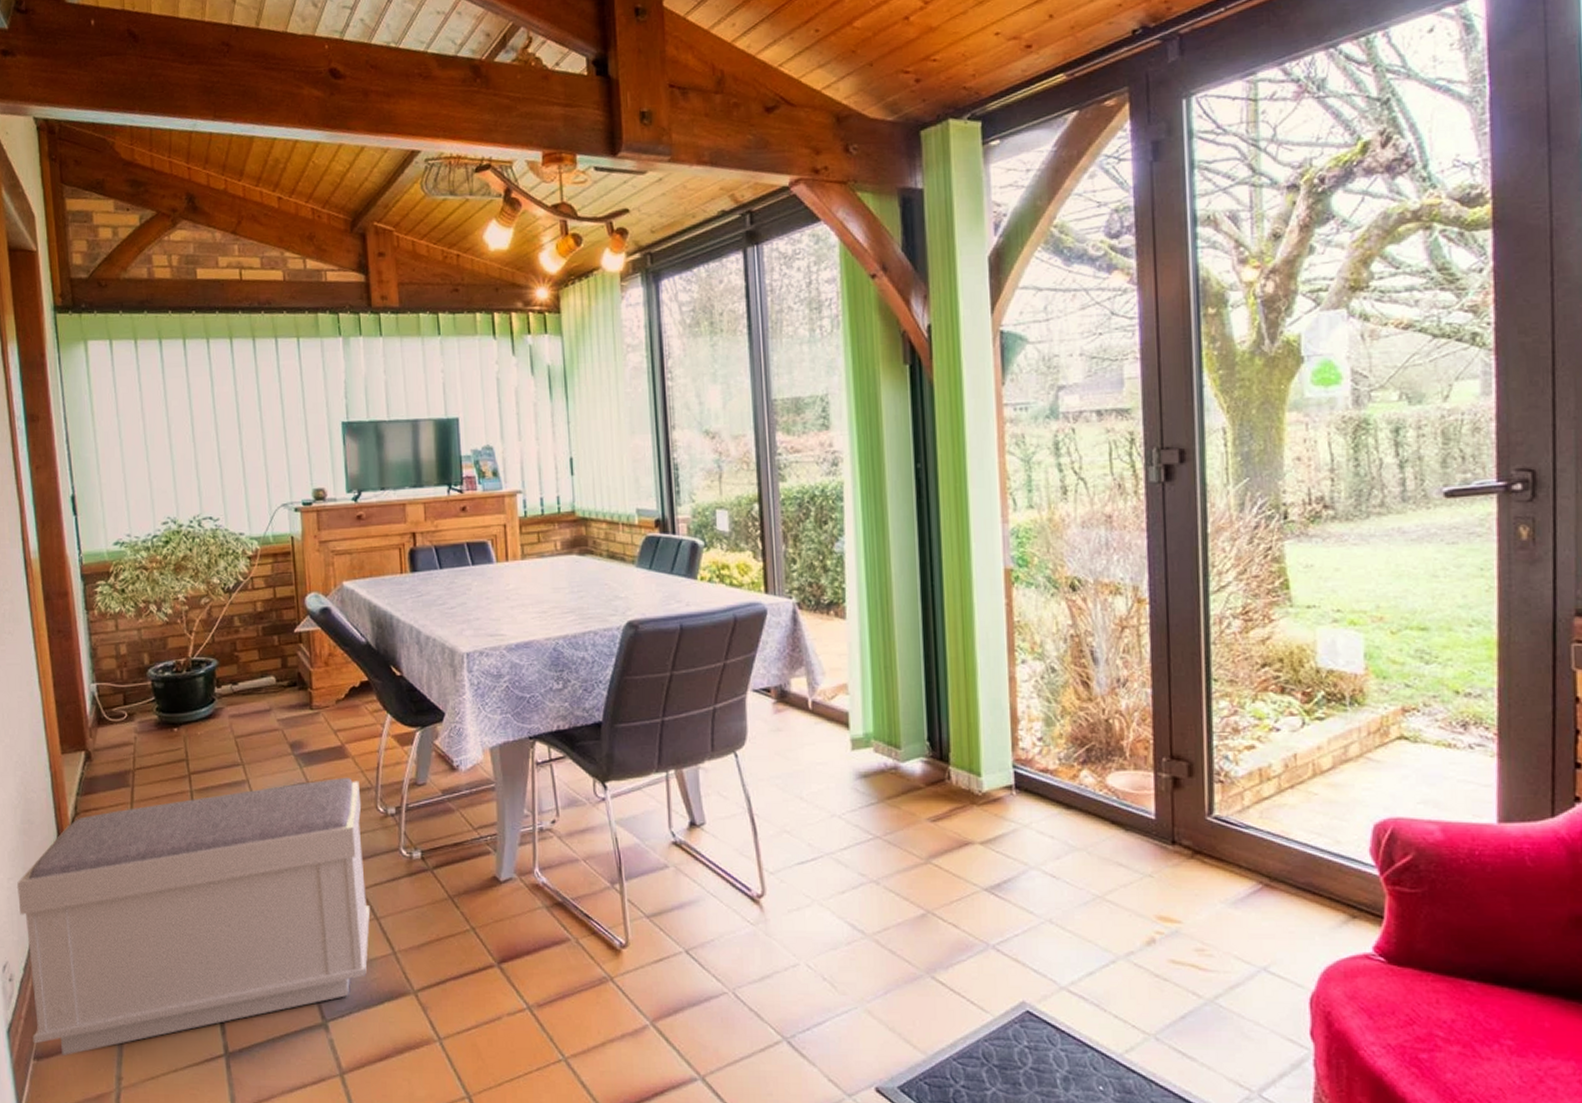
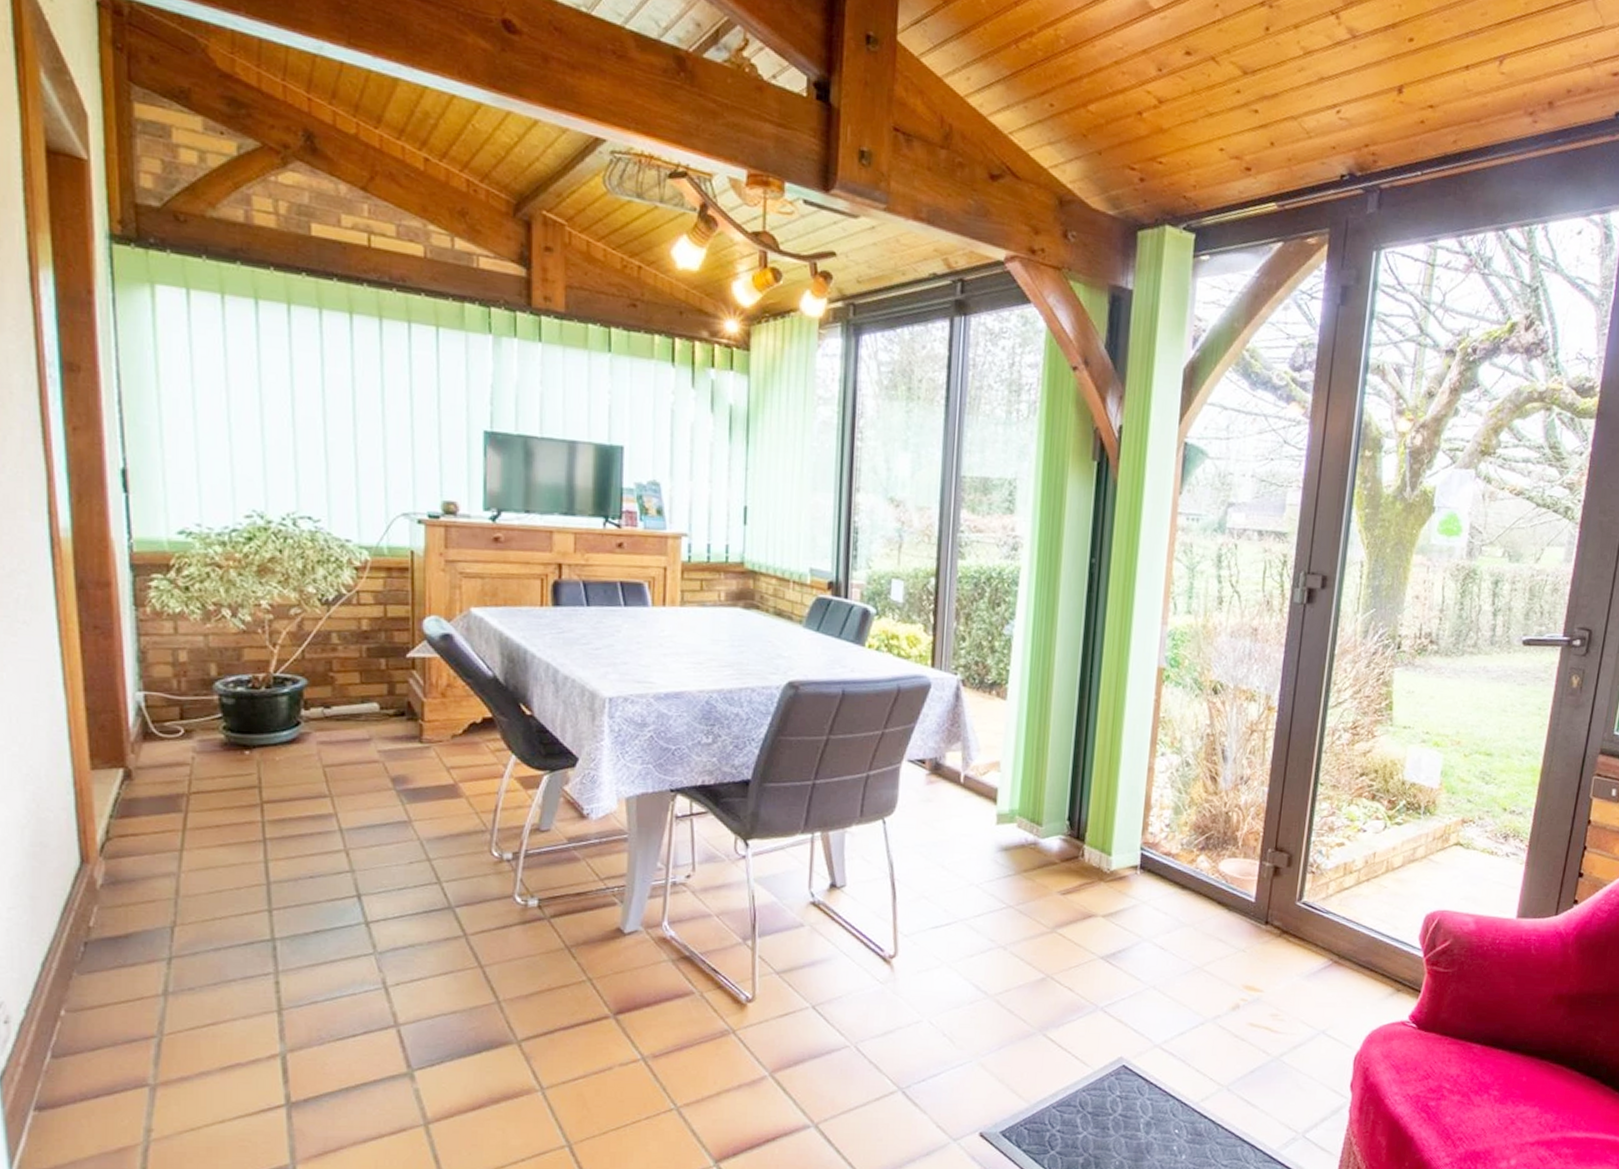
bench: present [17,777,371,1055] -> none [21,817,474,1106]

